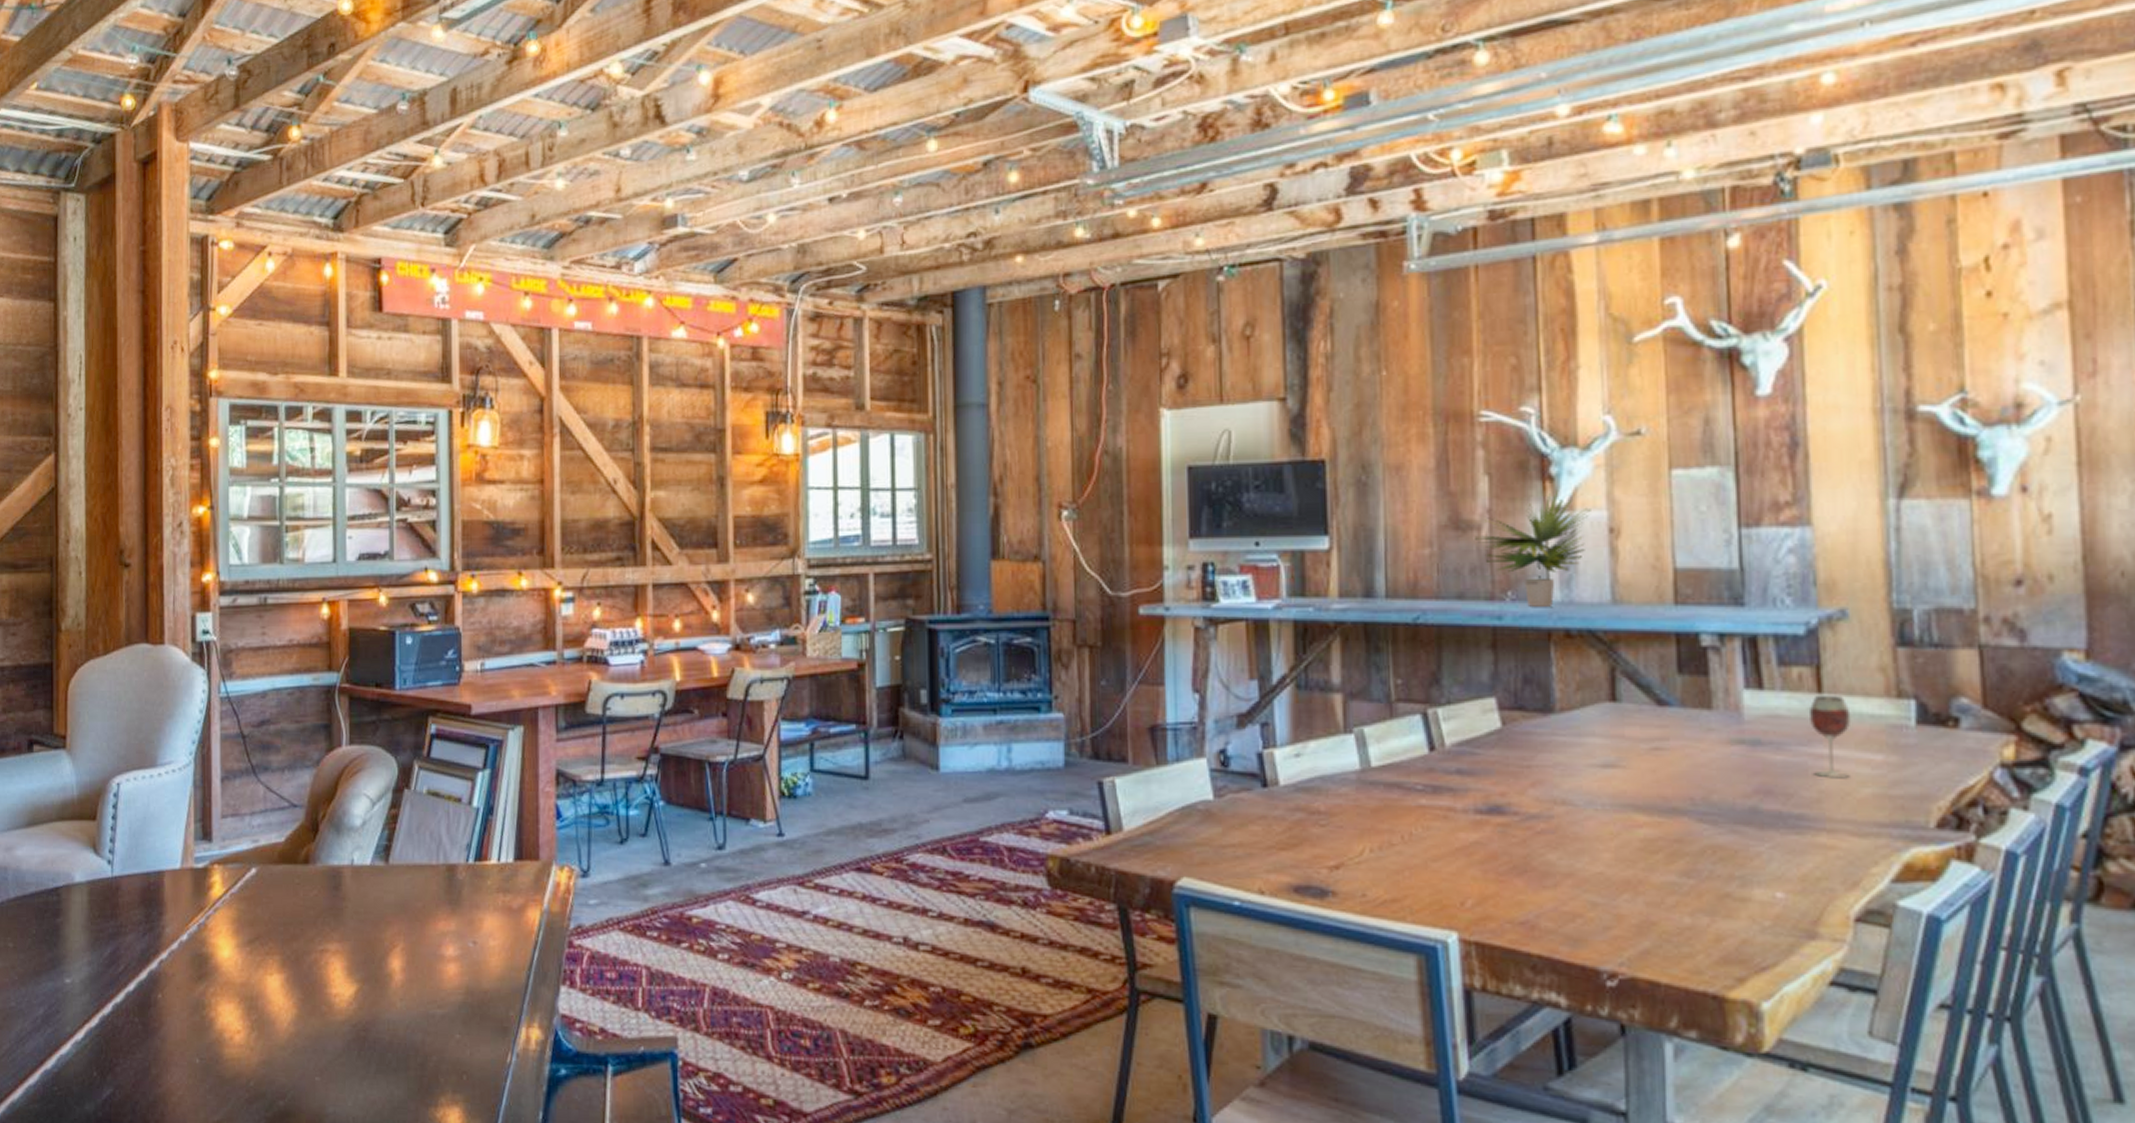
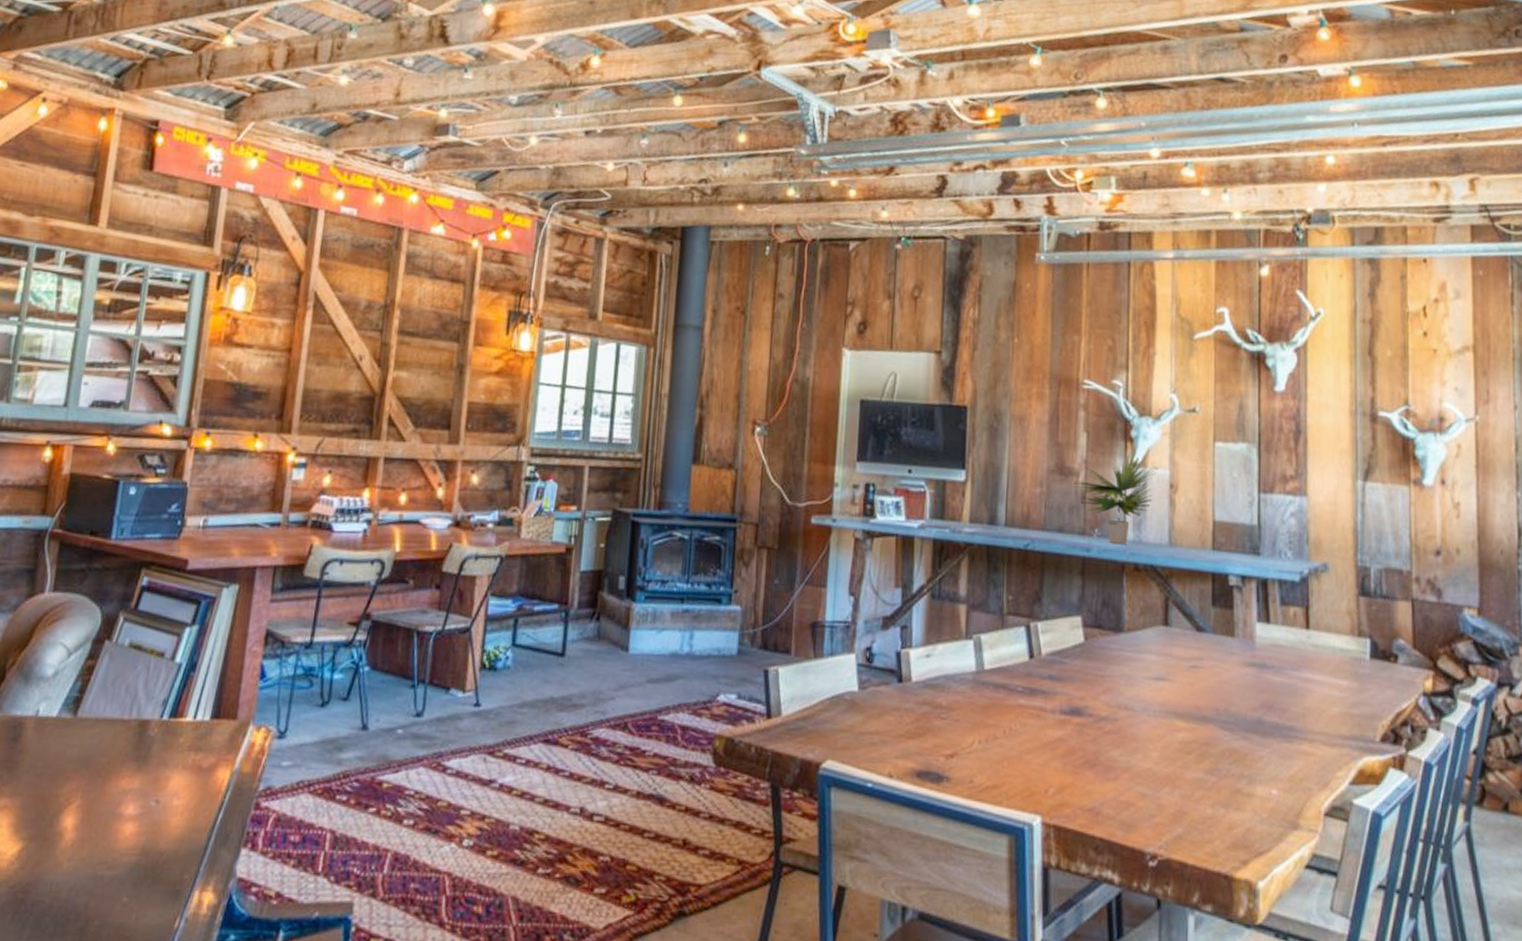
wineglass: present [1808,694,1851,779] -> none [1299,630,1328,699]

